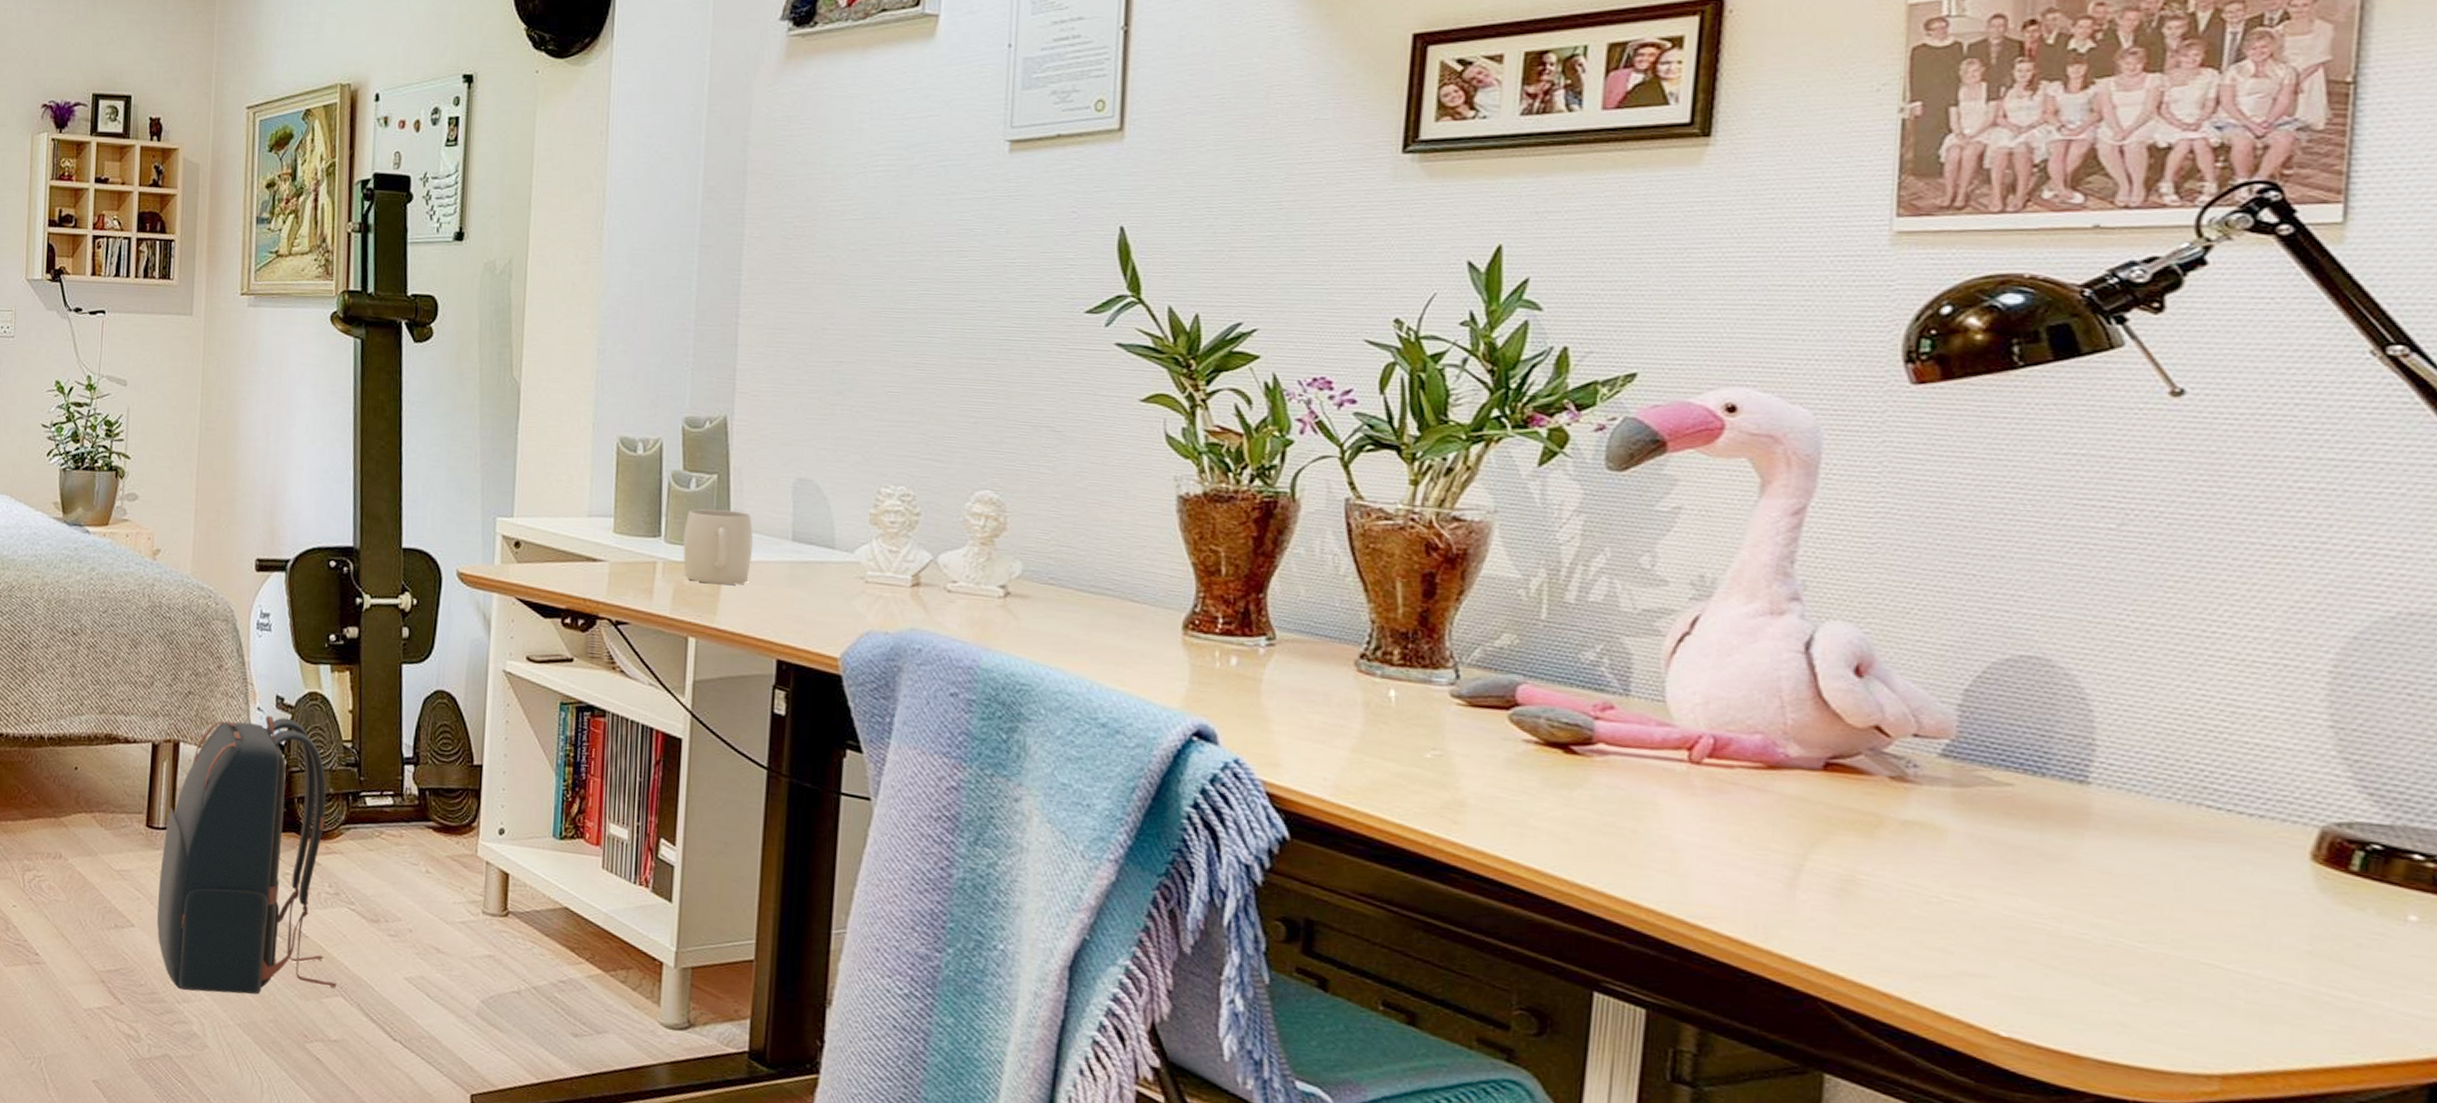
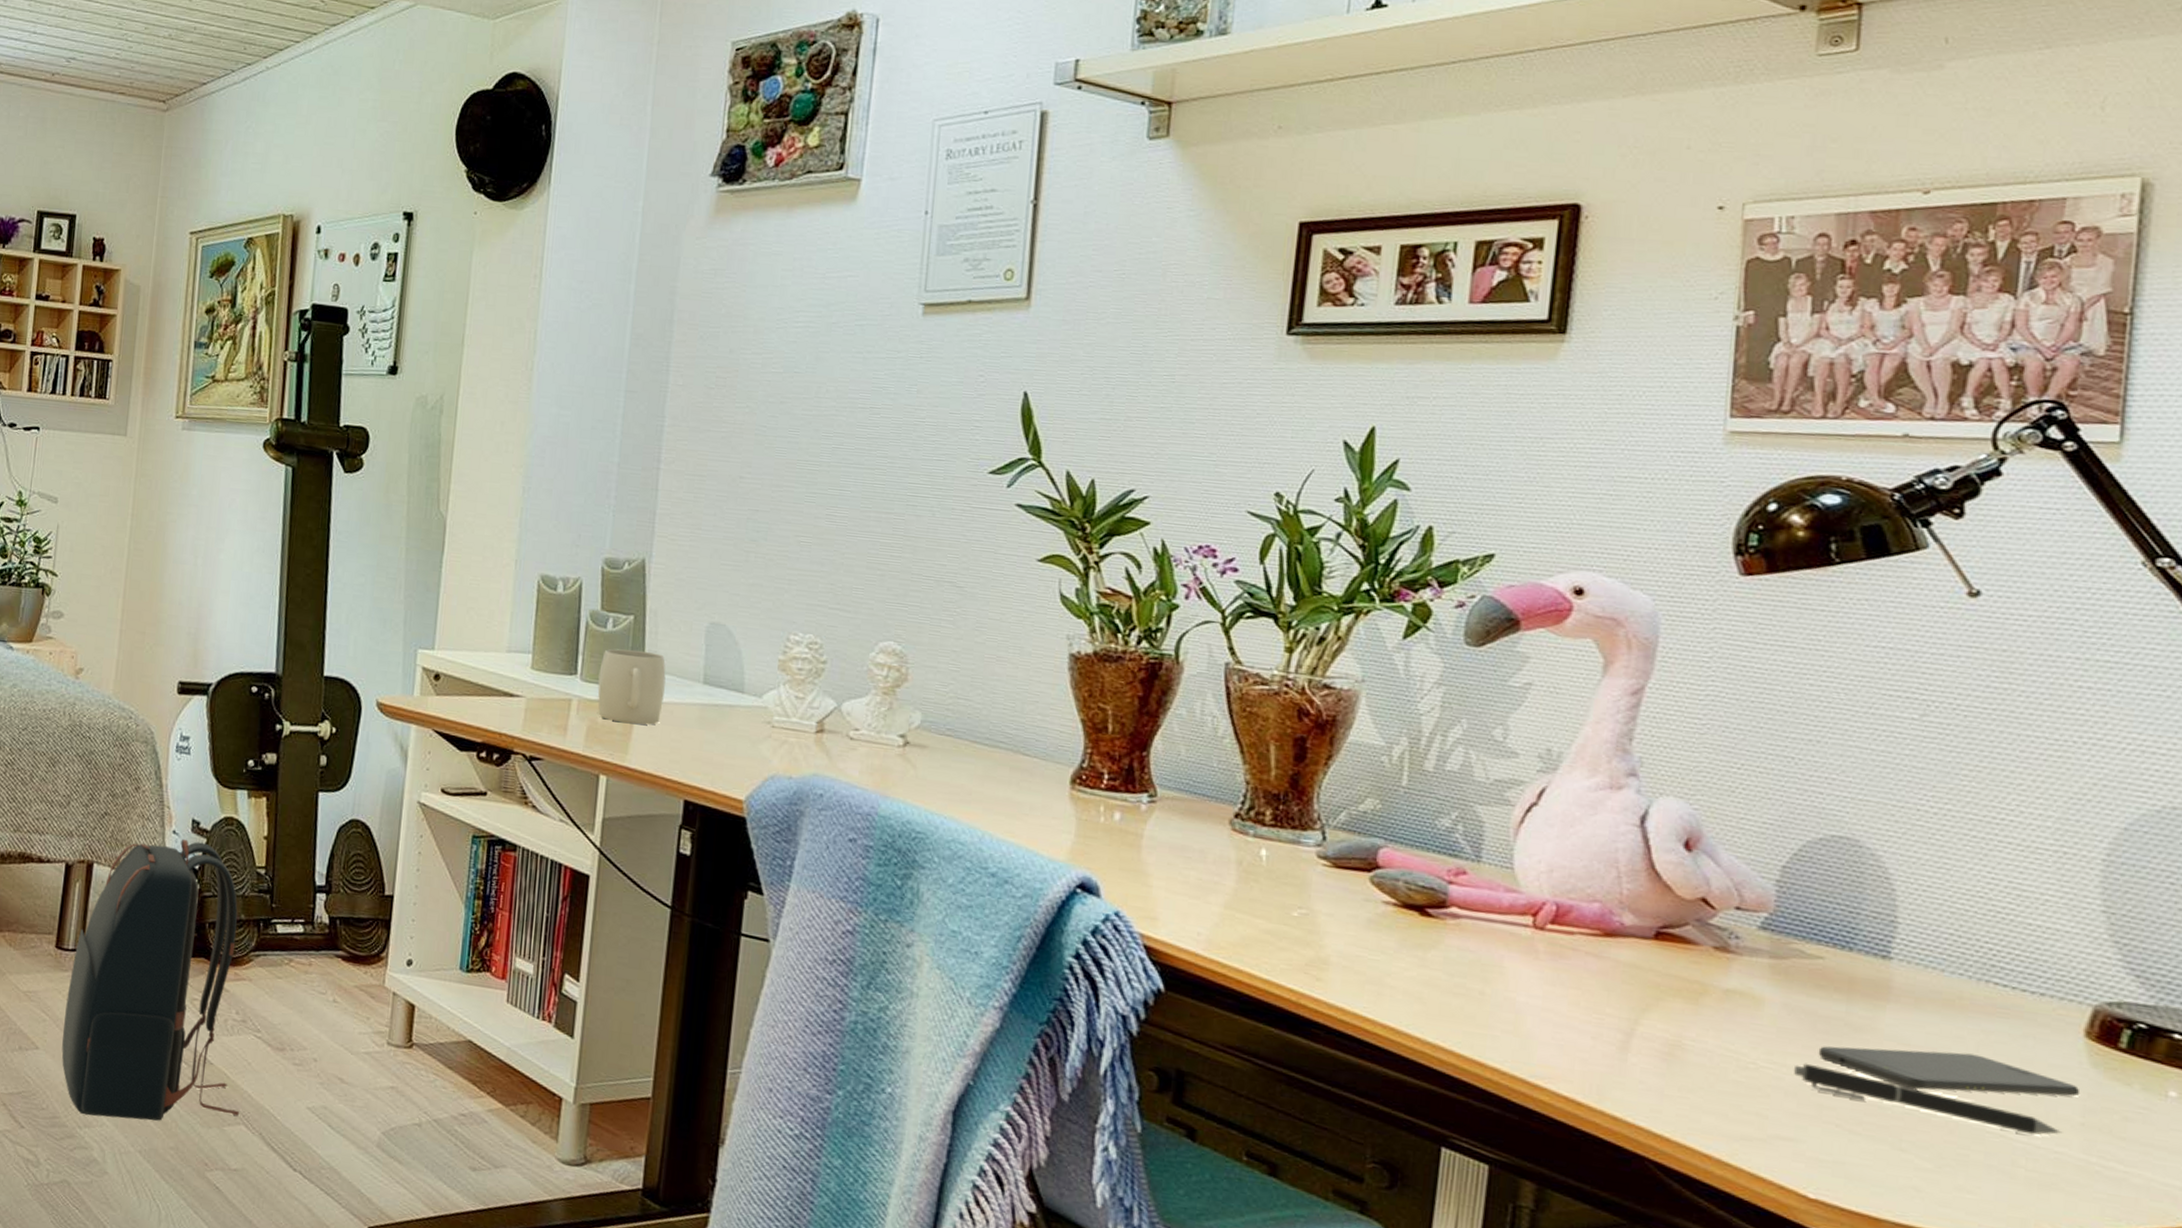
pen: none [1980,895,2287,966] -> present [1793,1063,2063,1136]
smartphone: none [2008,877,2307,924] -> present [1818,1046,2081,1097]

